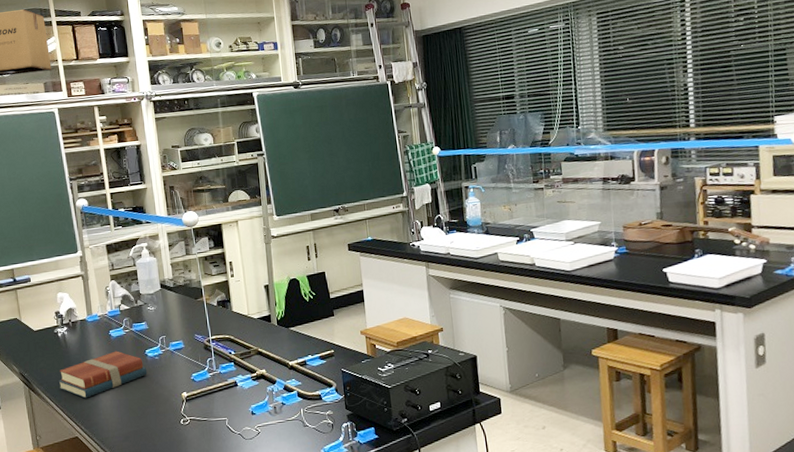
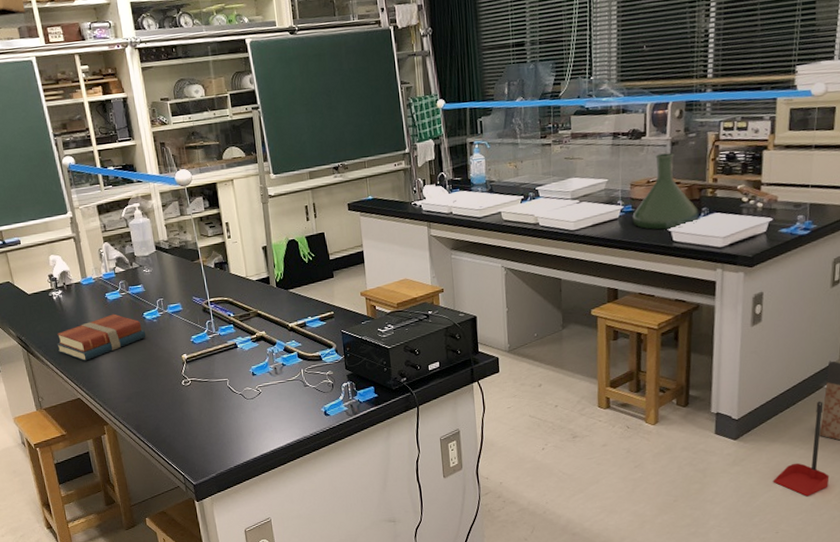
flask: none [627,196,693,271] -> present [632,152,699,230]

